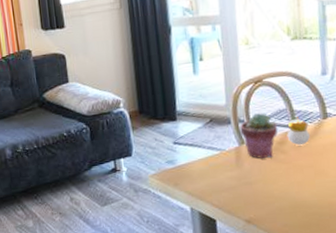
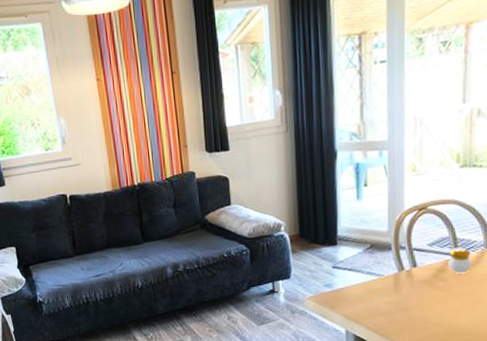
potted succulent: present [240,113,278,159] -> none [401,240,440,285]

